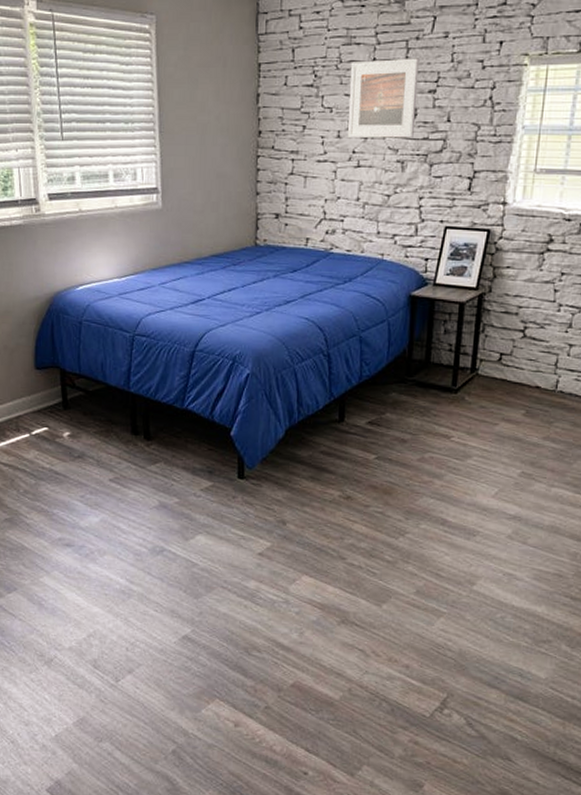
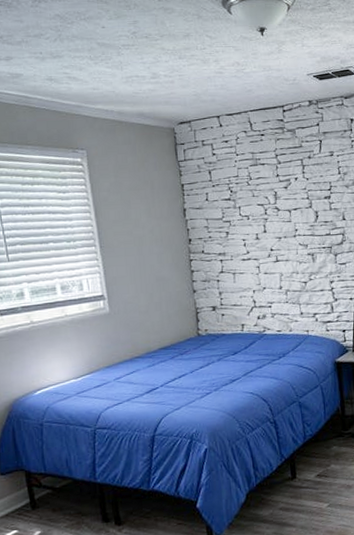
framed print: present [347,58,419,138] -> none [259,172,318,238]

